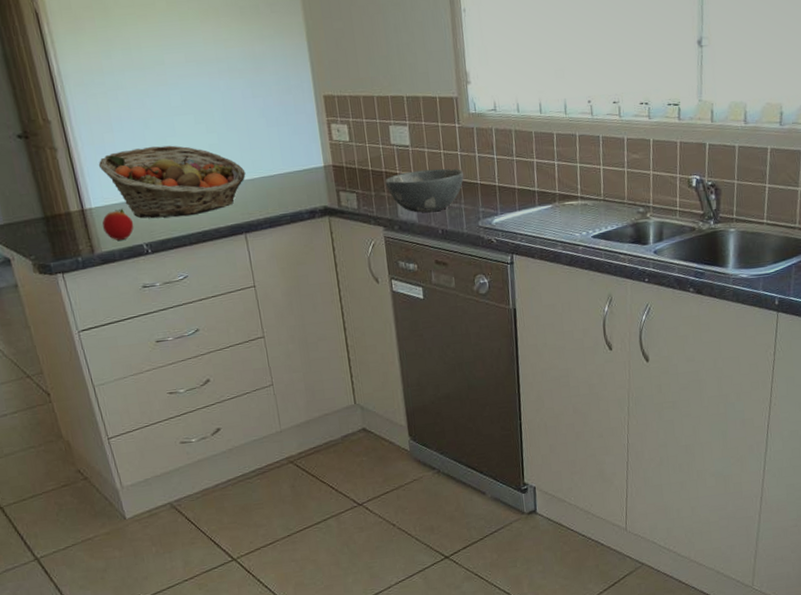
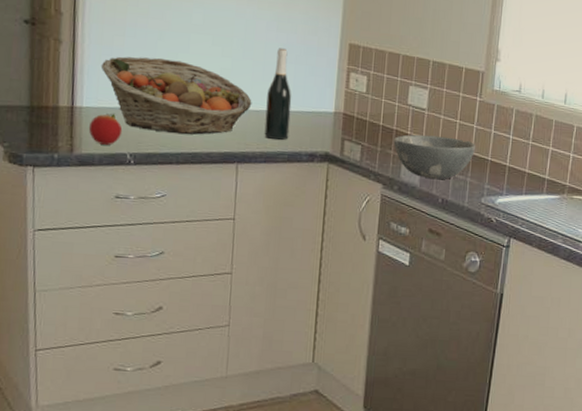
wine bottle: none [257,113,287,204] -> present [264,48,292,140]

